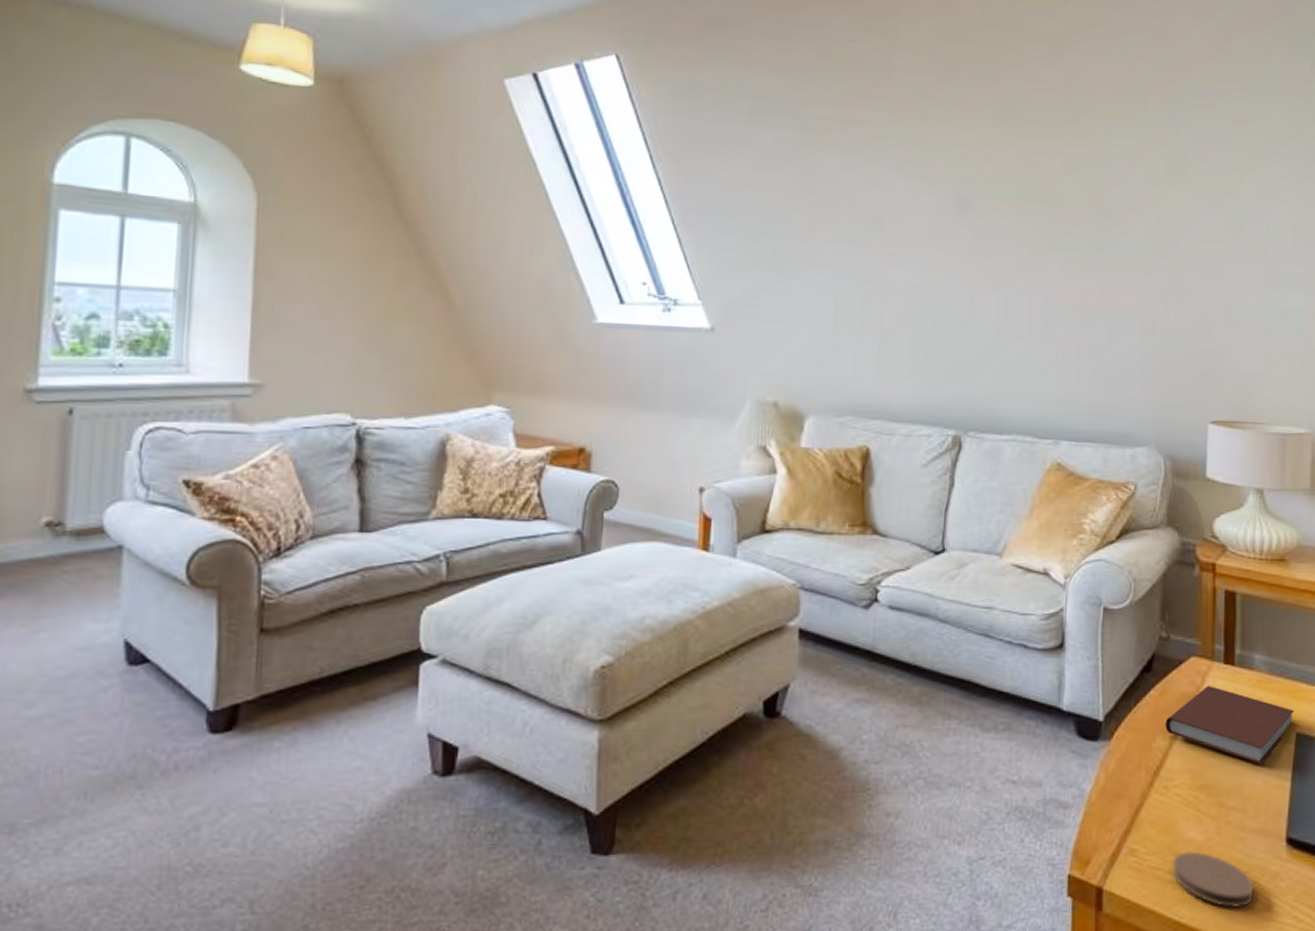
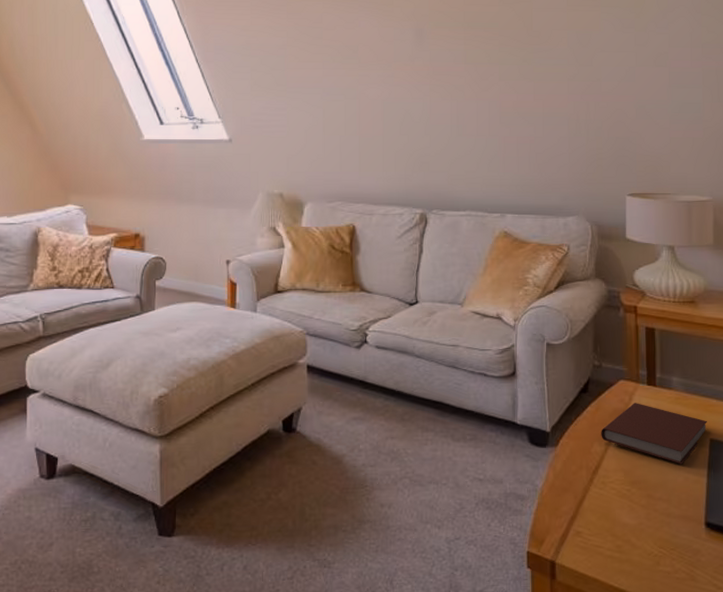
coaster: present [1173,851,1254,909] -> none [612,533,680,578]

